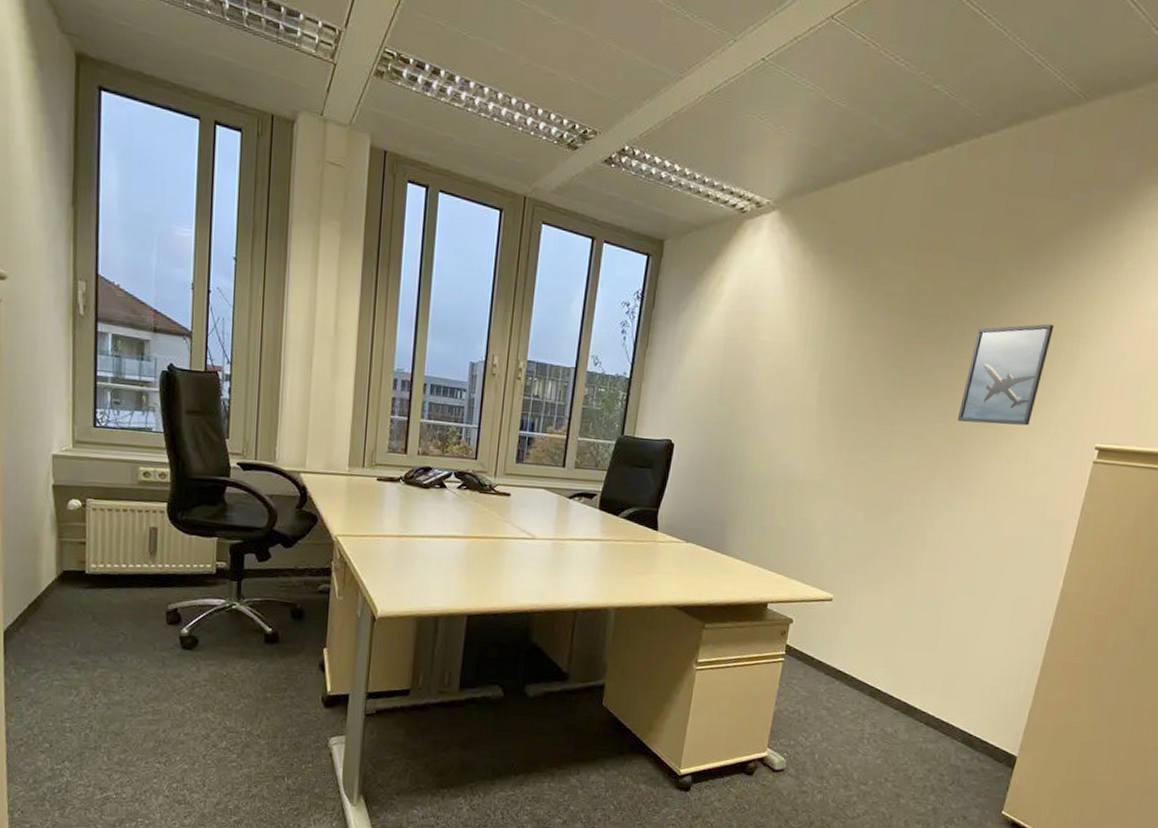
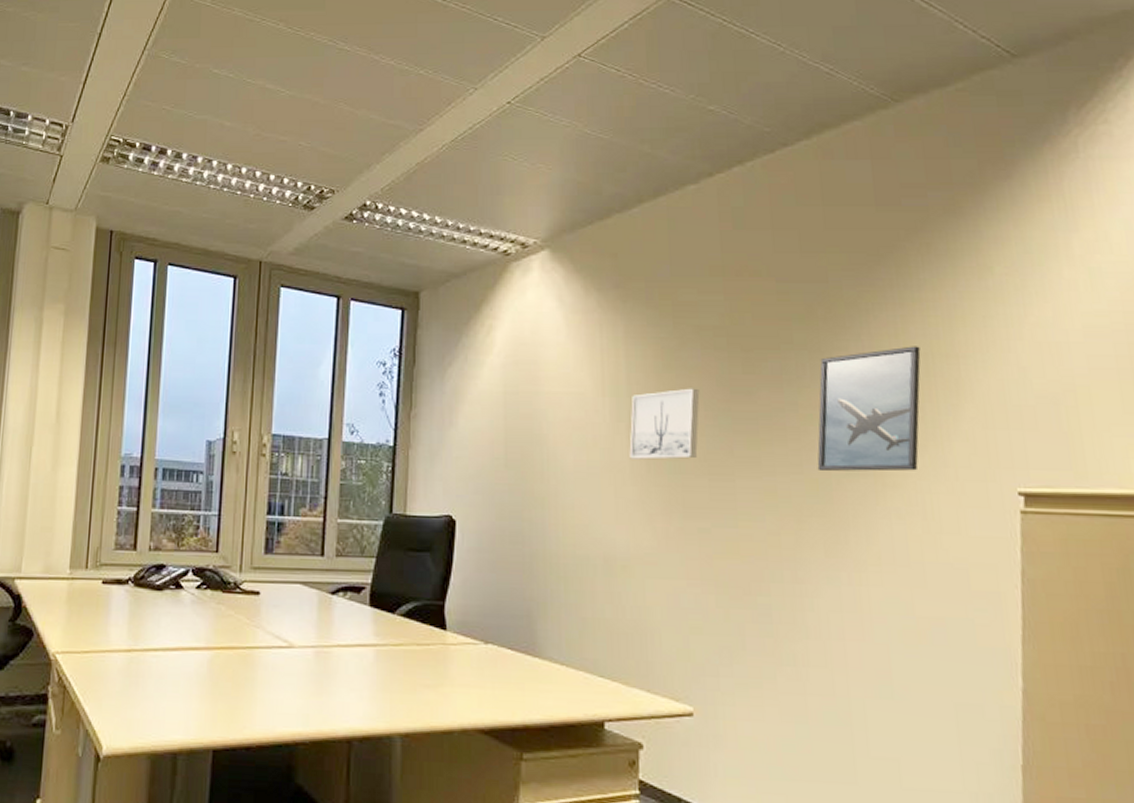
wall art: none [817,346,881,405] -> present [629,388,700,460]

